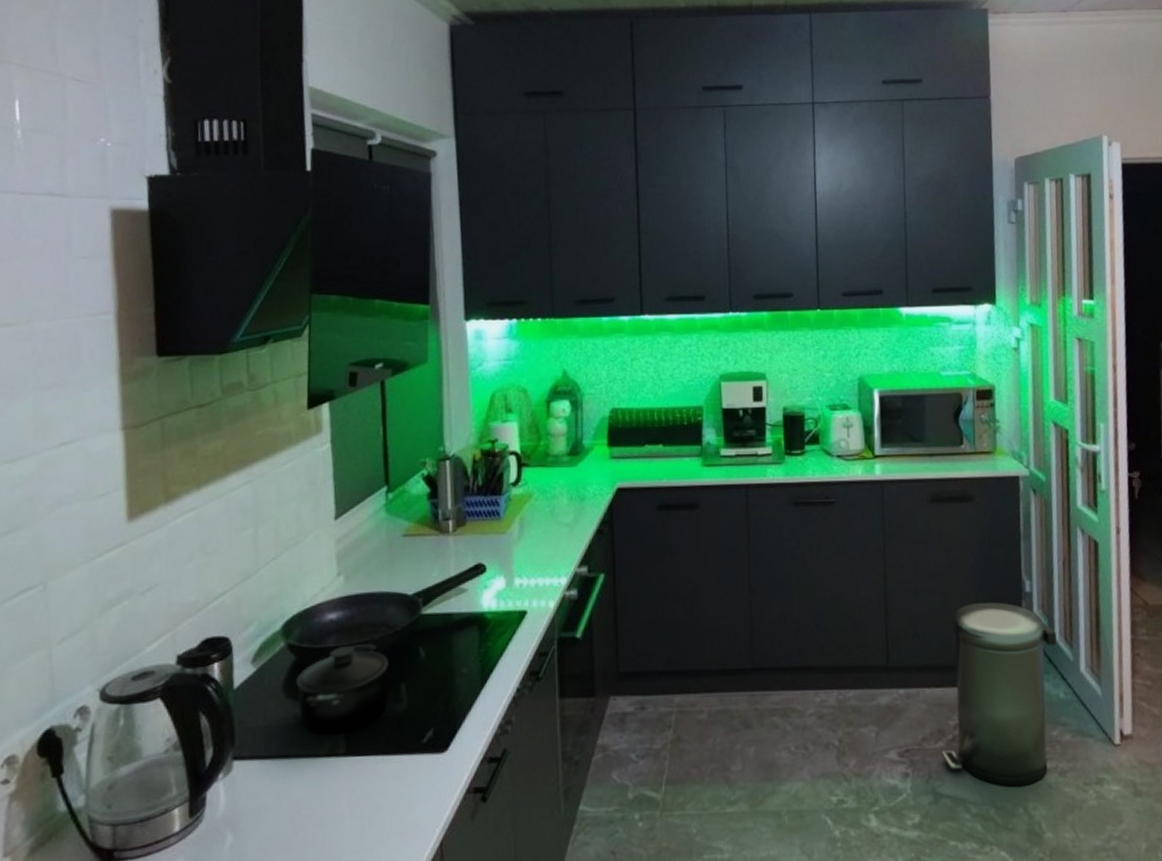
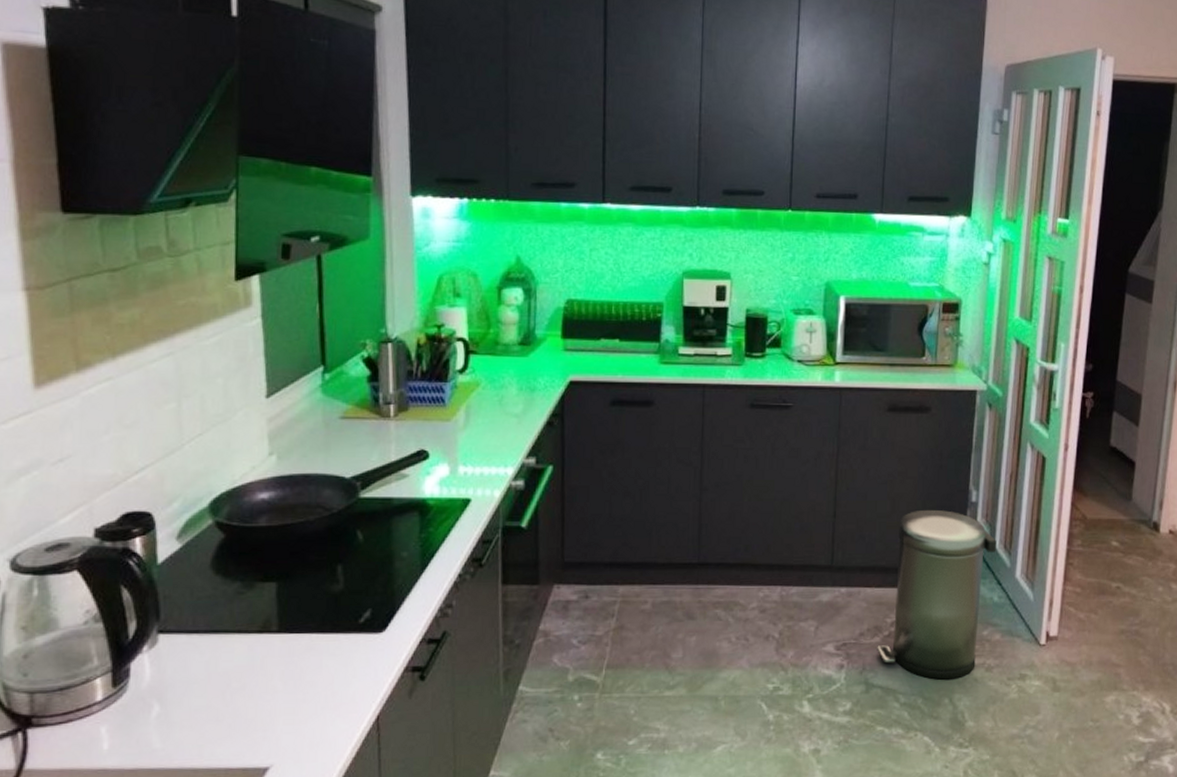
saucepan: present [296,644,390,735] -> none [225,525,325,613]

